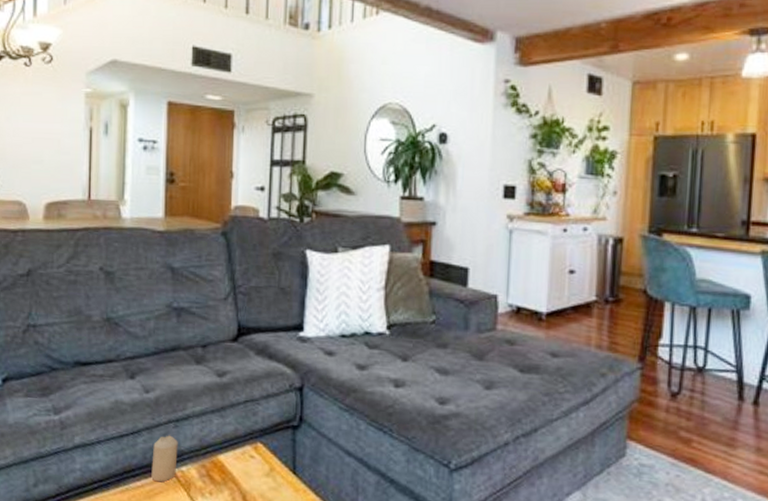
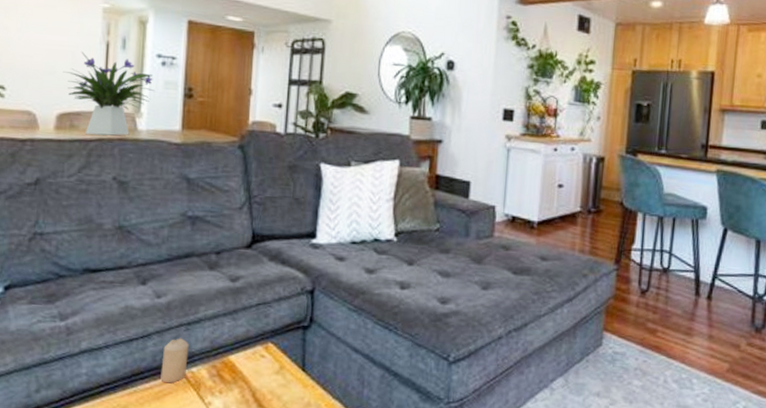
flower arrangement: none [50,138,136,225] -> present [63,51,154,136]

